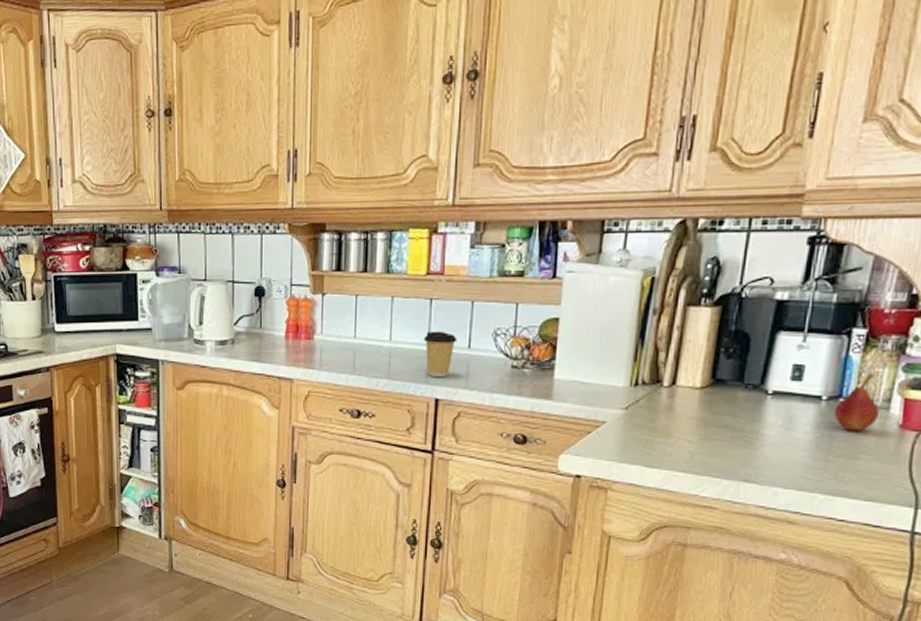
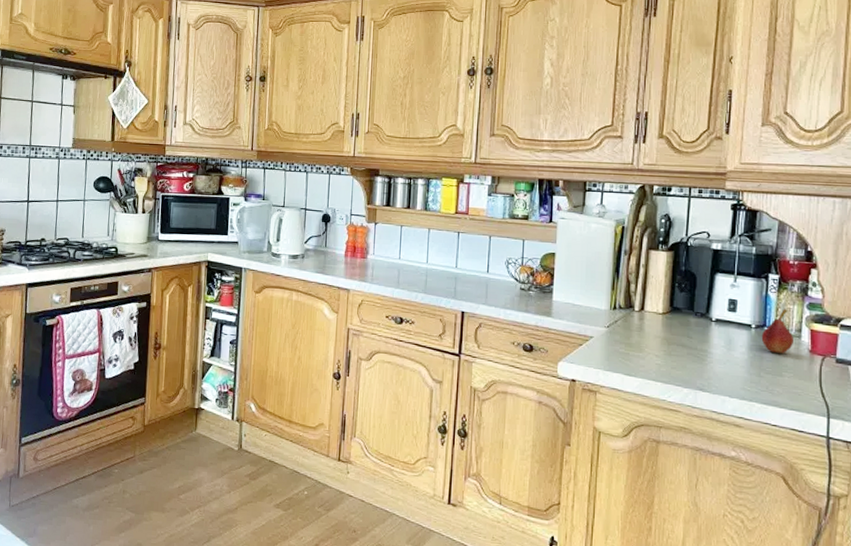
coffee cup: present [423,331,458,376] -> none [452,257,479,294]

